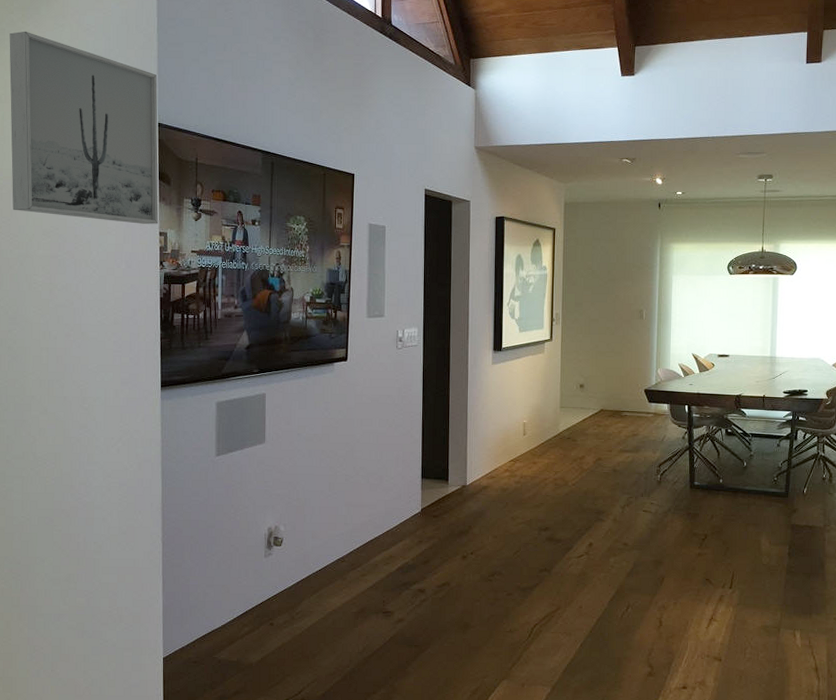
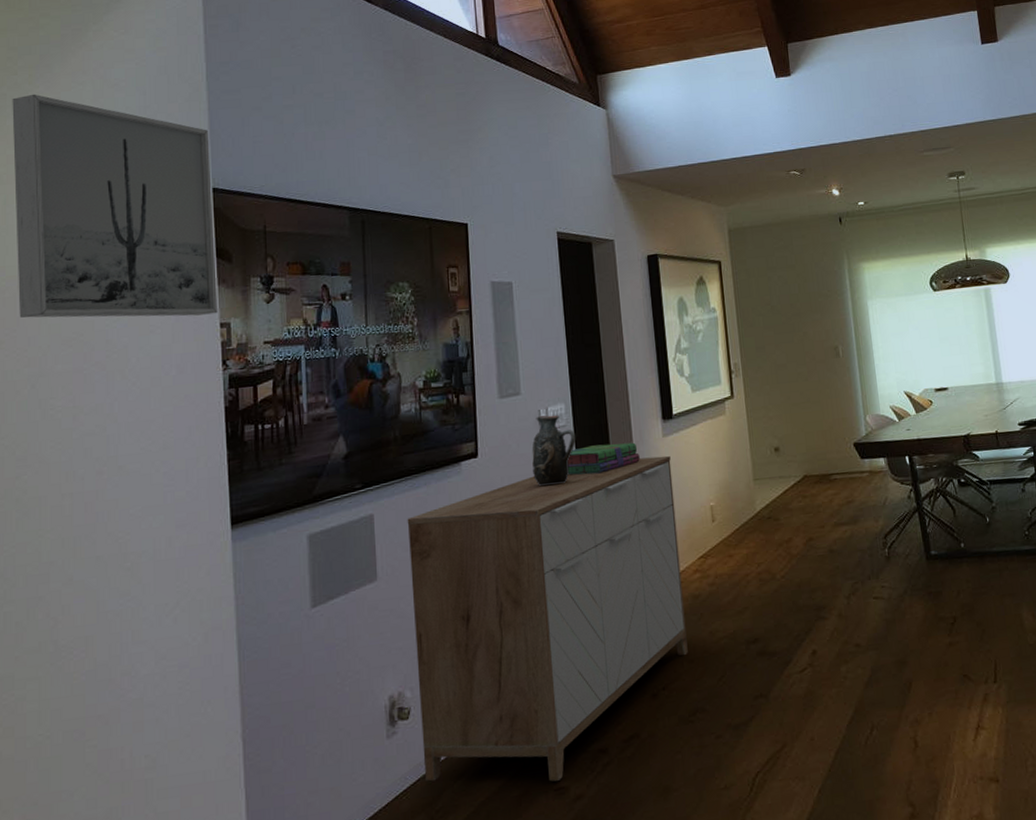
sideboard: none [290,379,496,606] -> present [407,455,688,782]
decorative vase: none [388,336,424,390] -> present [531,415,576,486]
stack of books: none [415,364,472,386] -> present [567,442,640,476]

